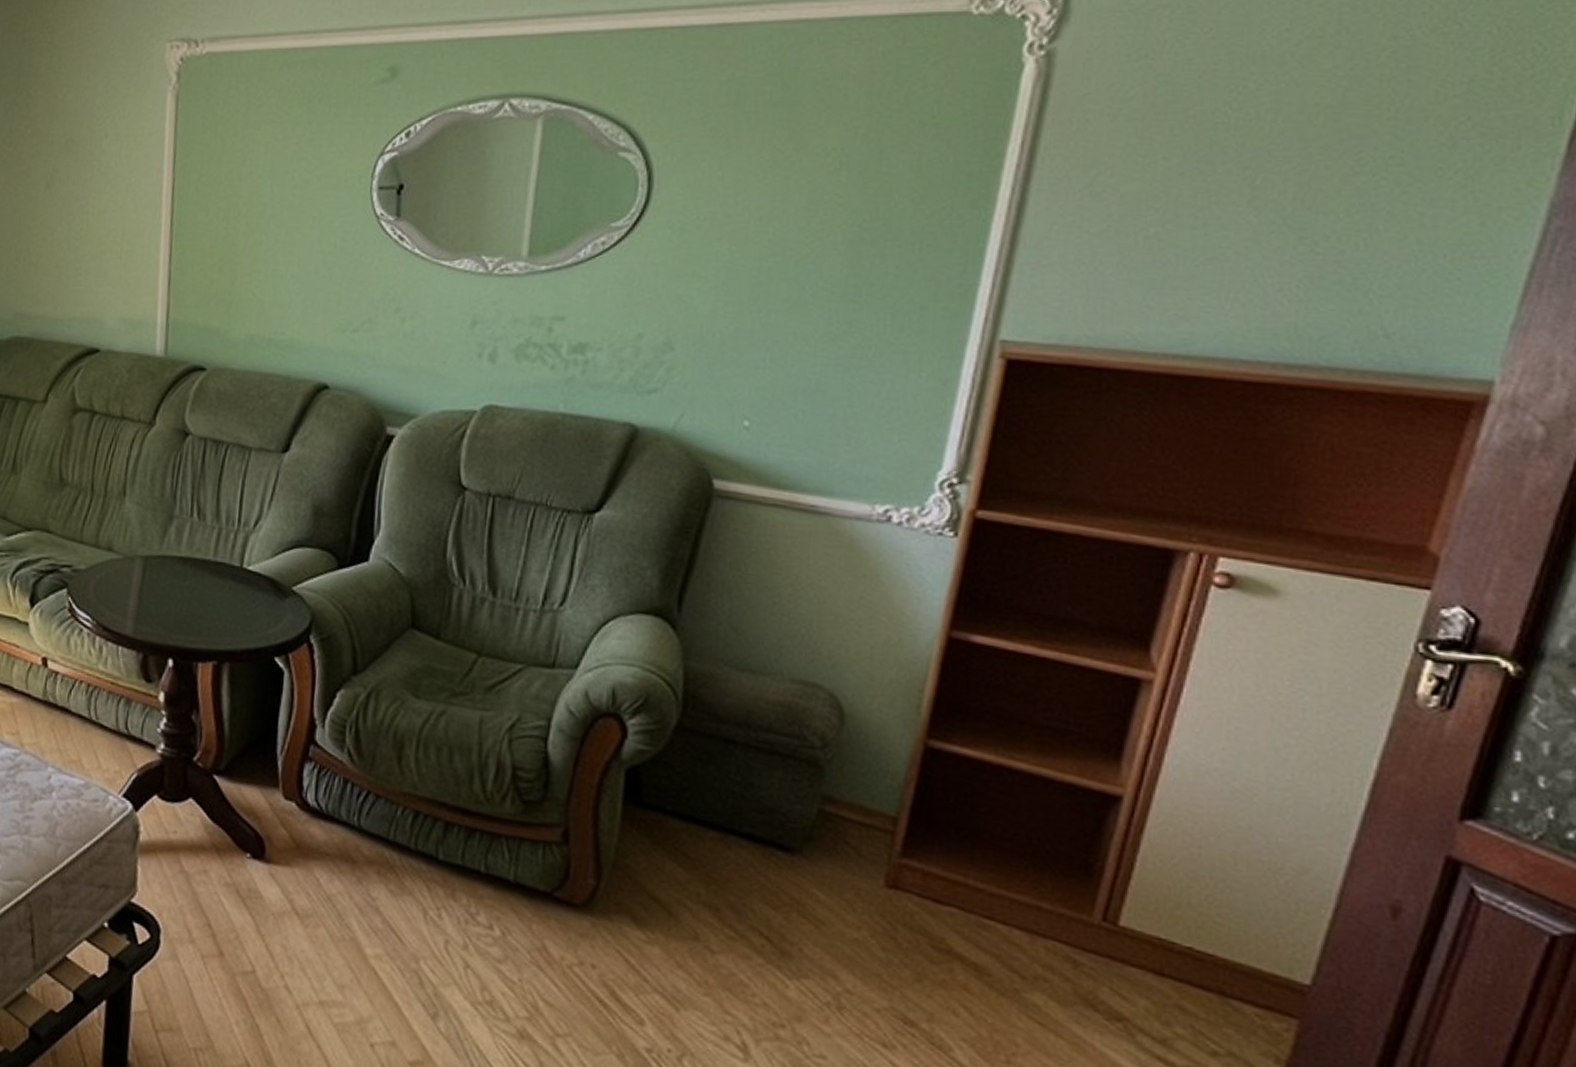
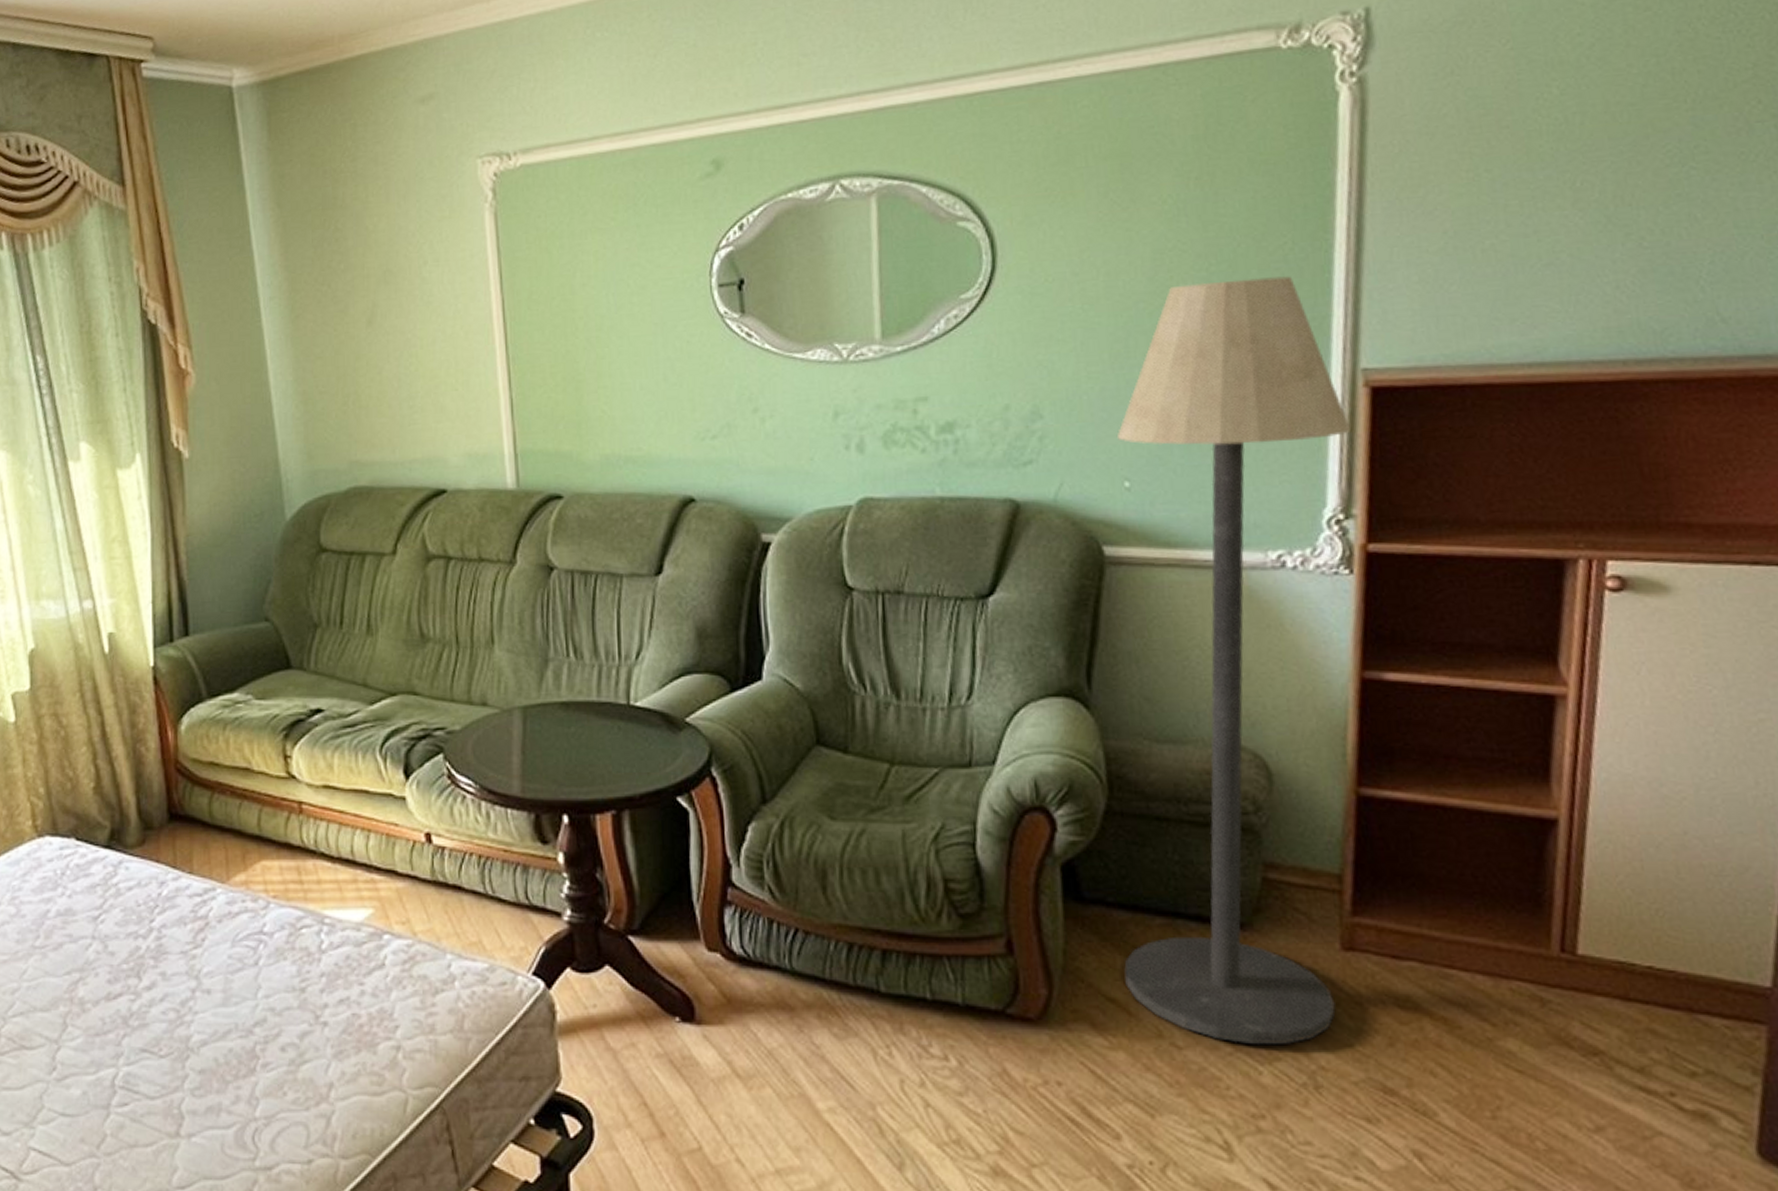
floor lamp: none [670,237,979,965] -> present [1118,276,1350,1045]

